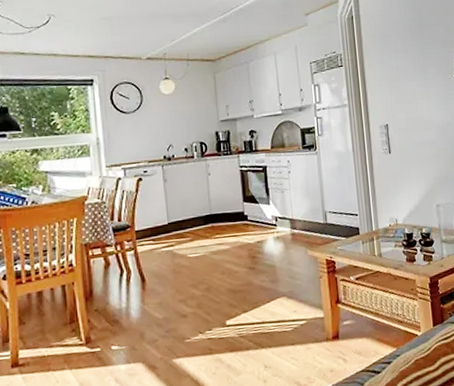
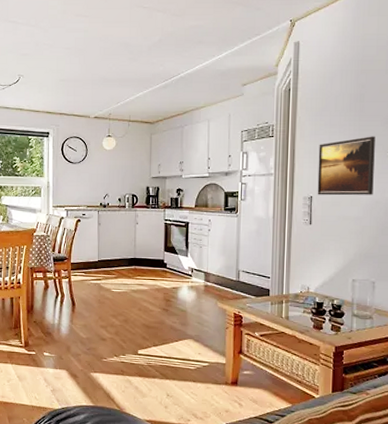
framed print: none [387,59,443,123] -> present [317,136,375,196]

